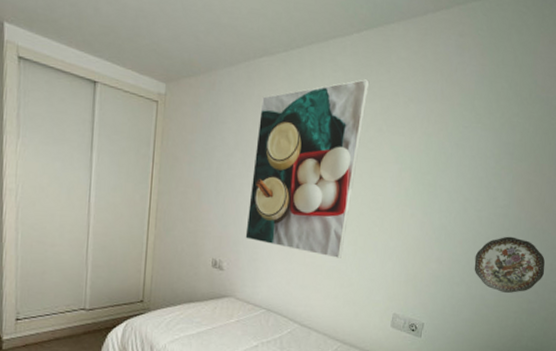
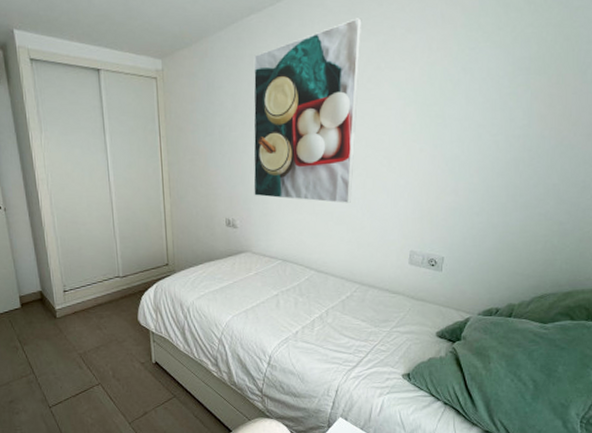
decorative plate: present [474,236,545,293] -> none [494,157,577,217]

